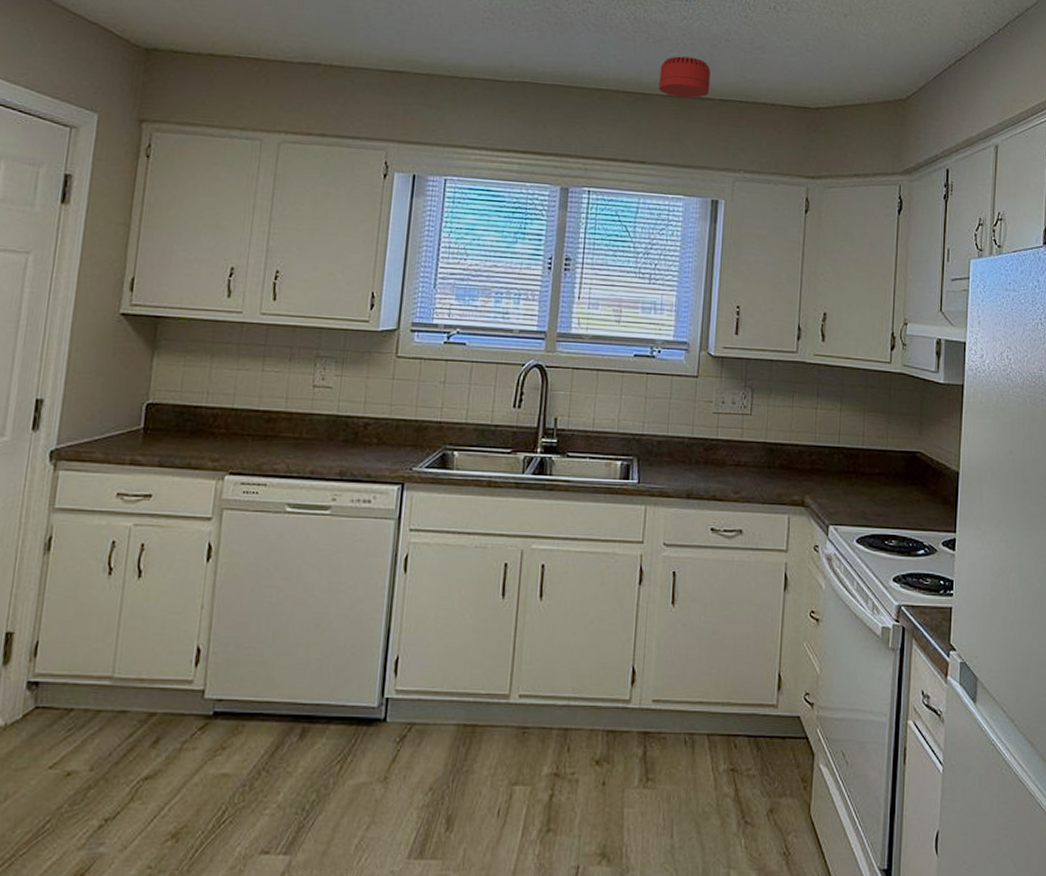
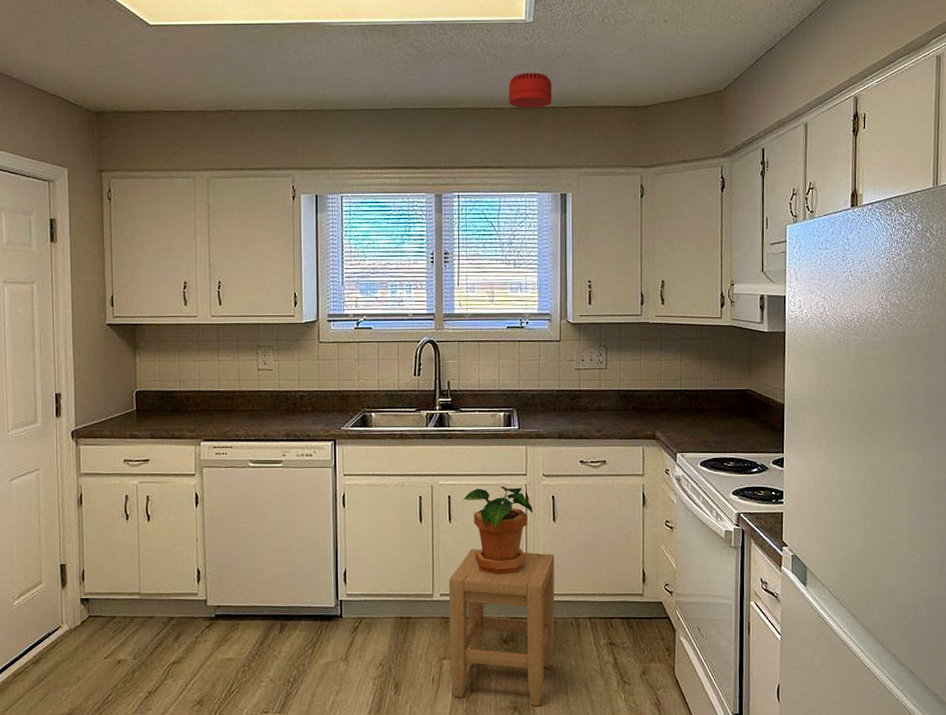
stool: none [522,636,670,853] -> present [448,549,555,707]
potted plant: none [559,555,648,673] -> present [462,485,533,575]

